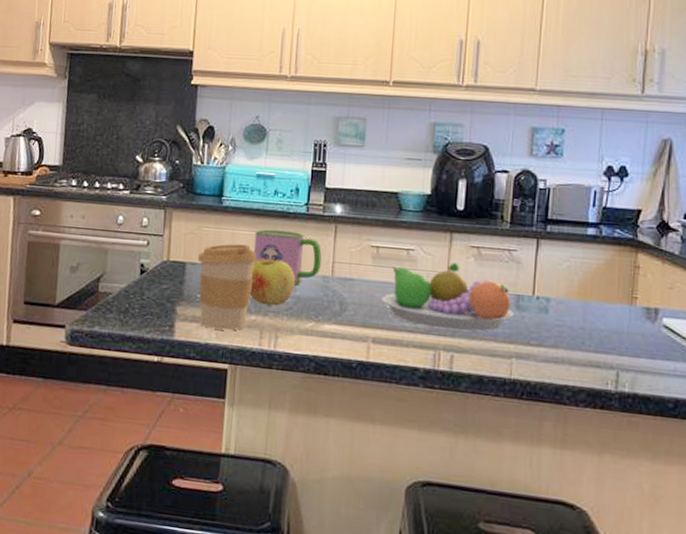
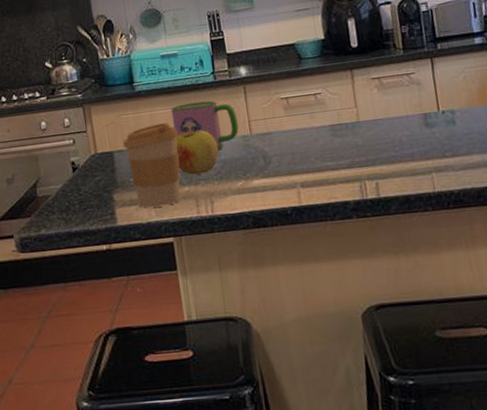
fruit bowl: present [380,262,515,331] -> none [299,96,426,161]

